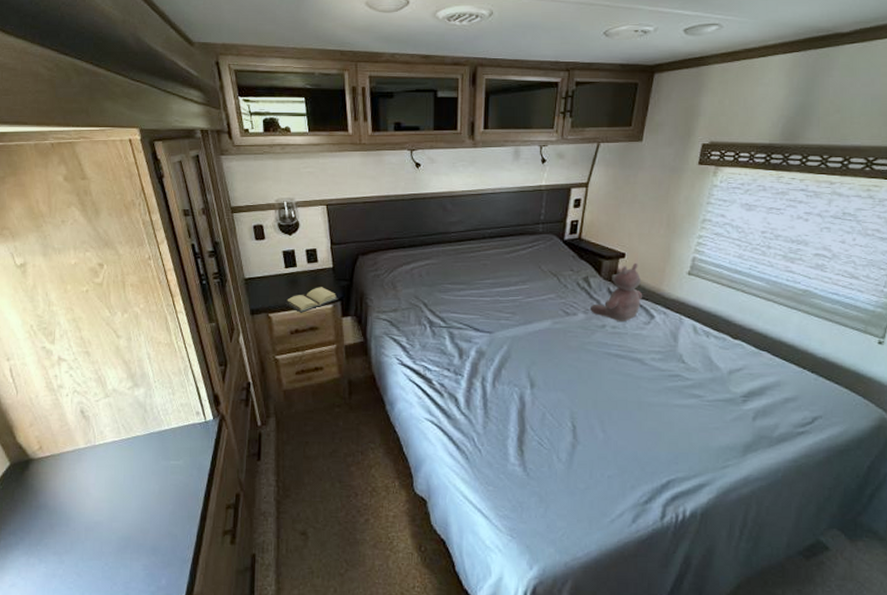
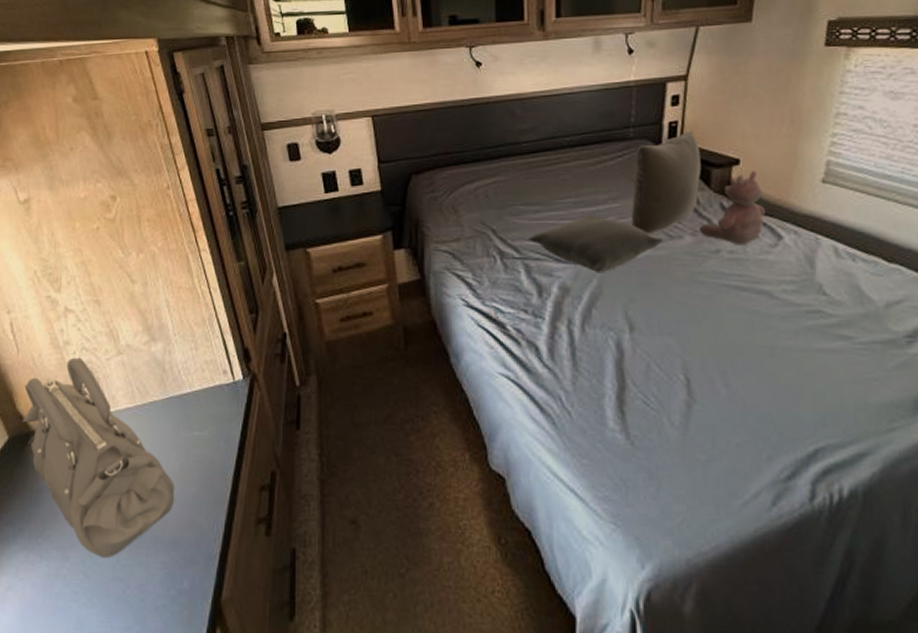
shoulder bag: none [22,398,155,562] -> present [22,357,175,559]
book: present [285,287,339,314] -> none [326,214,389,248]
pillow: none [453,293,561,341] -> present [528,214,663,273]
pillow: none [537,229,595,311] -> present [632,131,701,235]

